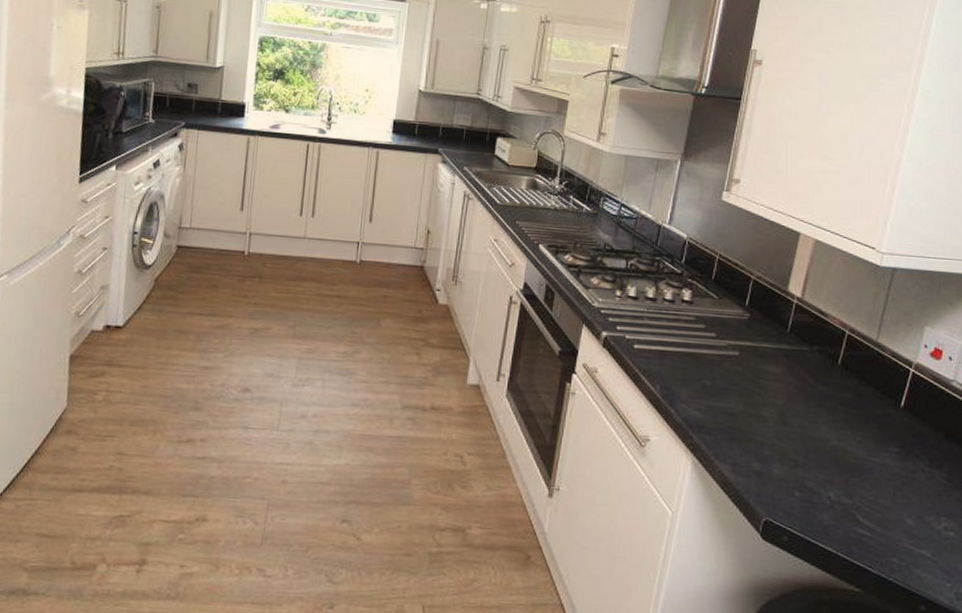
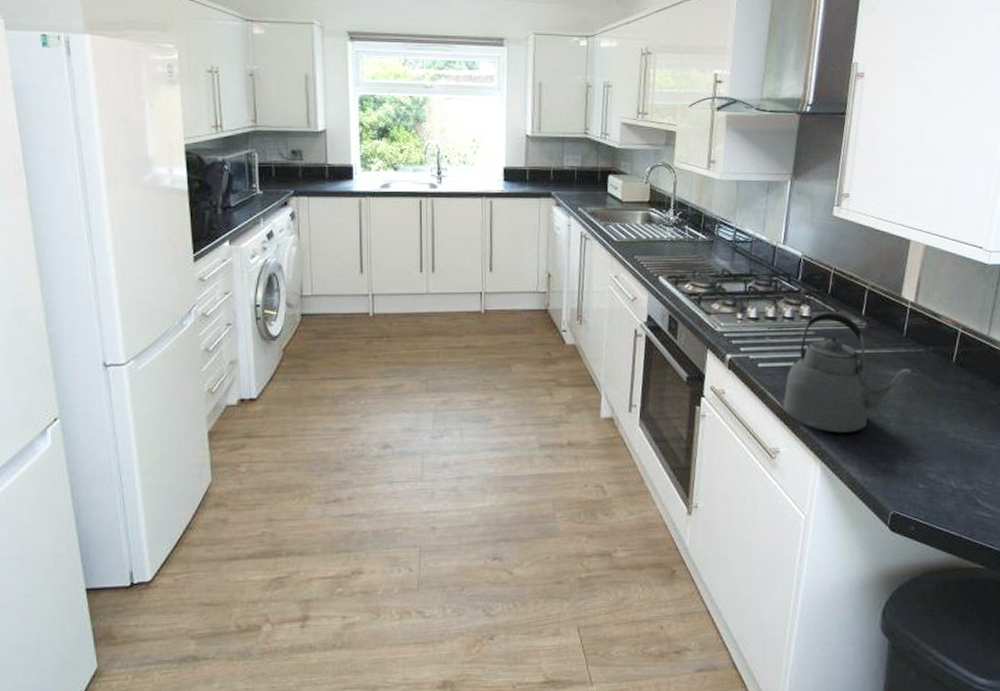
kettle: none [656,298,801,428] -> present [783,312,918,433]

